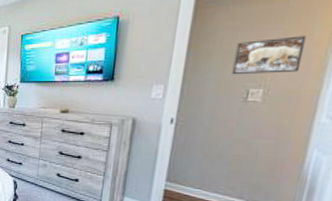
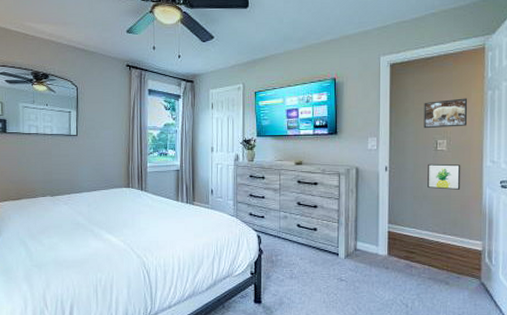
wall art: none [225,117,280,150] -> present [428,163,461,190]

